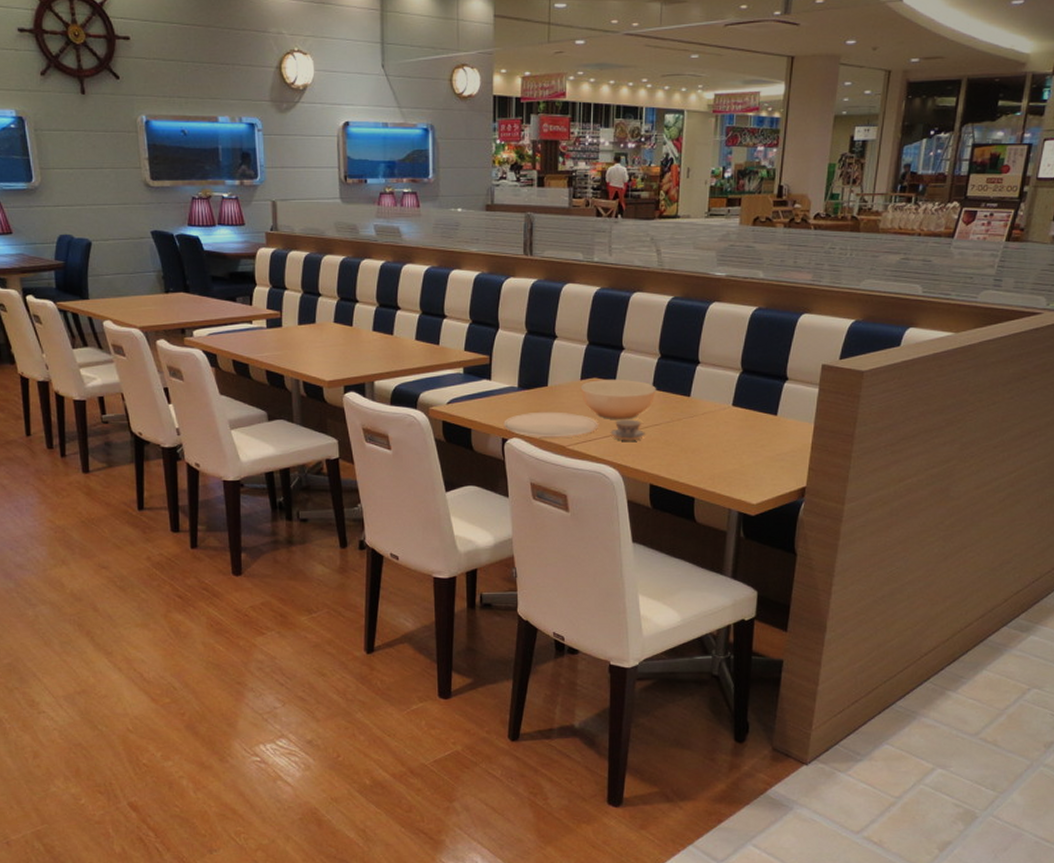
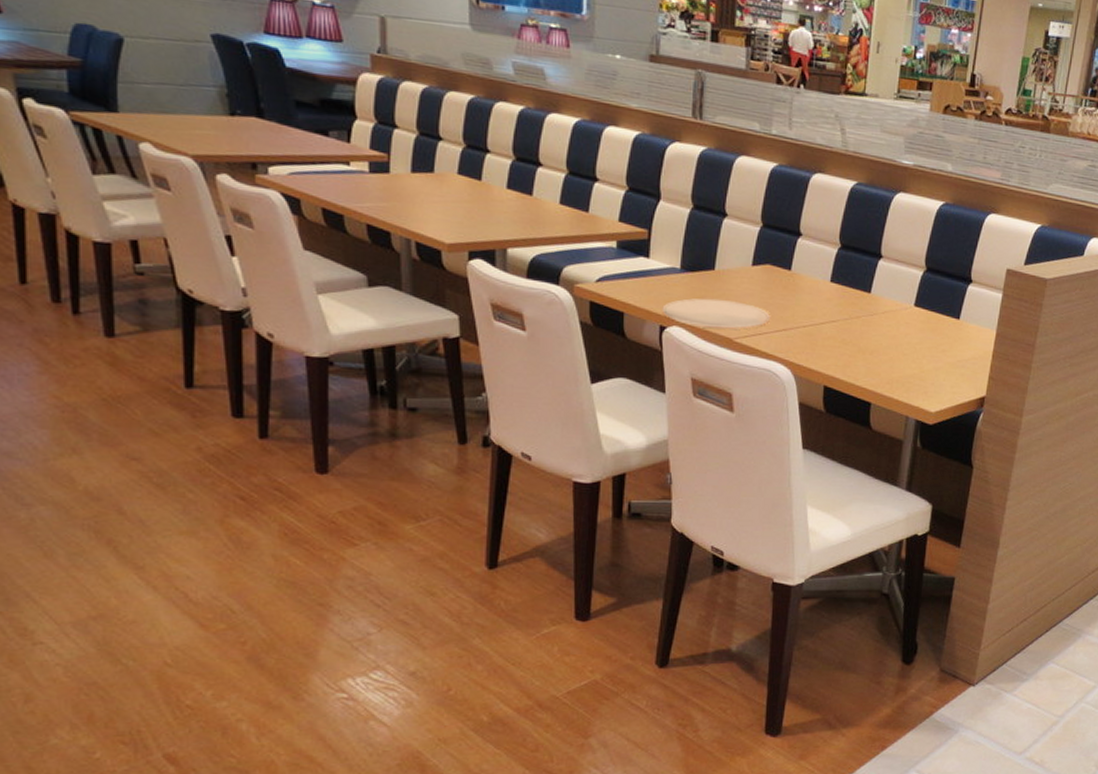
bowl: present [580,379,657,419] -> none [751,267,836,313]
teacup: present [610,419,645,441] -> none [782,312,821,338]

